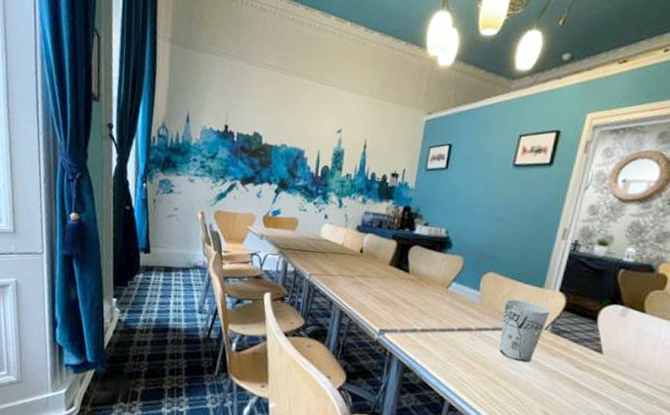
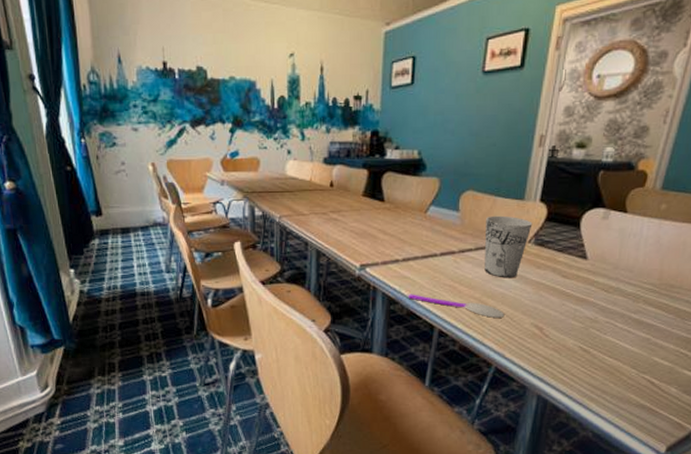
spoon: none [422,364,516,400] -> present [408,294,505,318]

